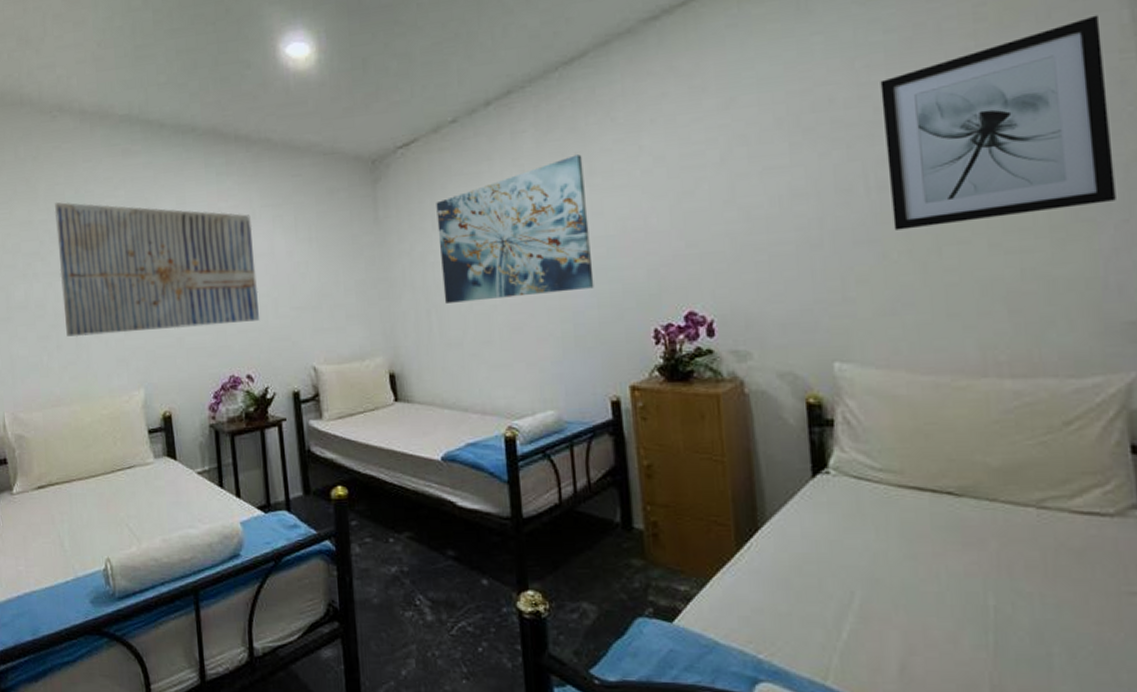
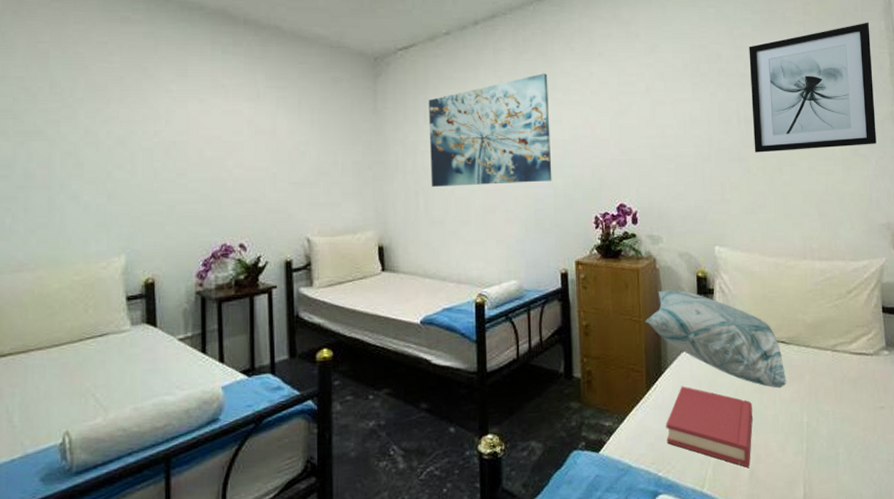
wall art: present [54,202,259,337] -> none [34,61,257,200]
decorative pillow: none [732,421,958,557] -> present [646,290,787,389]
hardback book: none [766,546,902,659] -> present [666,386,753,467]

